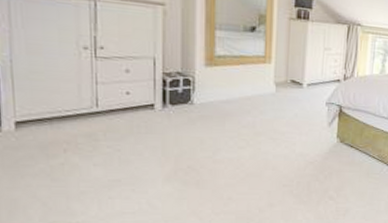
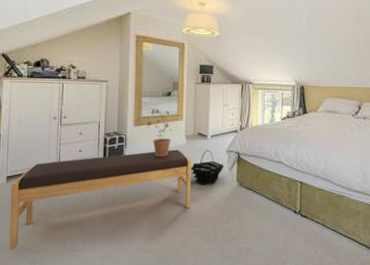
bench: none [23,98,282,214] -> present [9,149,191,251]
potted plant: none [222,46,258,106] -> present [146,109,173,157]
basket: none [280,101,323,141] -> present [190,150,224,185]

